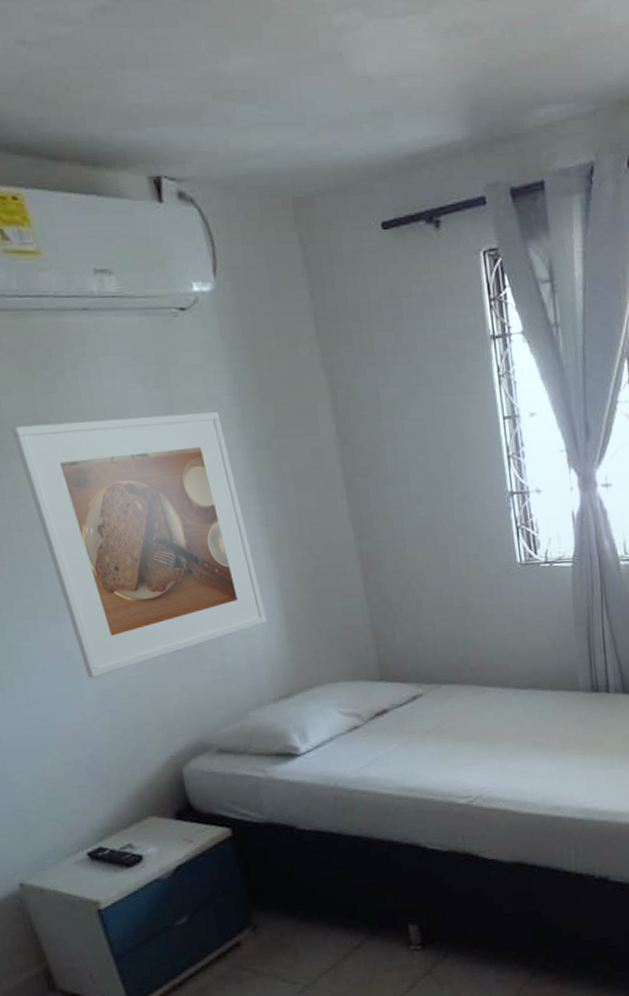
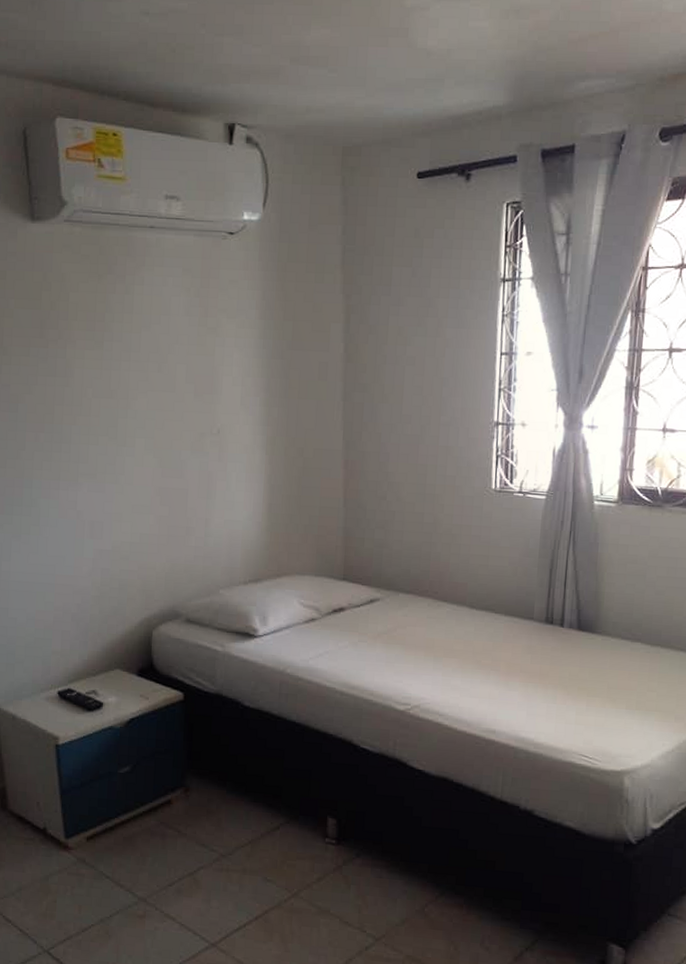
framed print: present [11,411,267,678] -> none [72,317,252,538]

